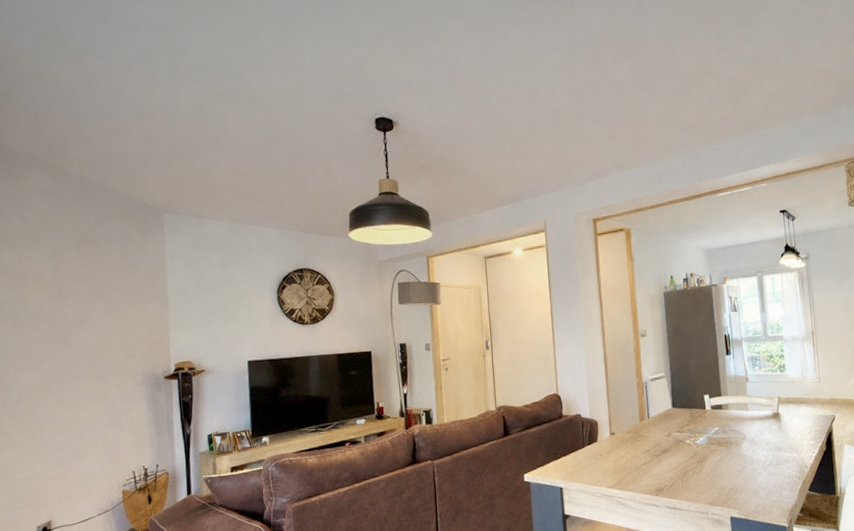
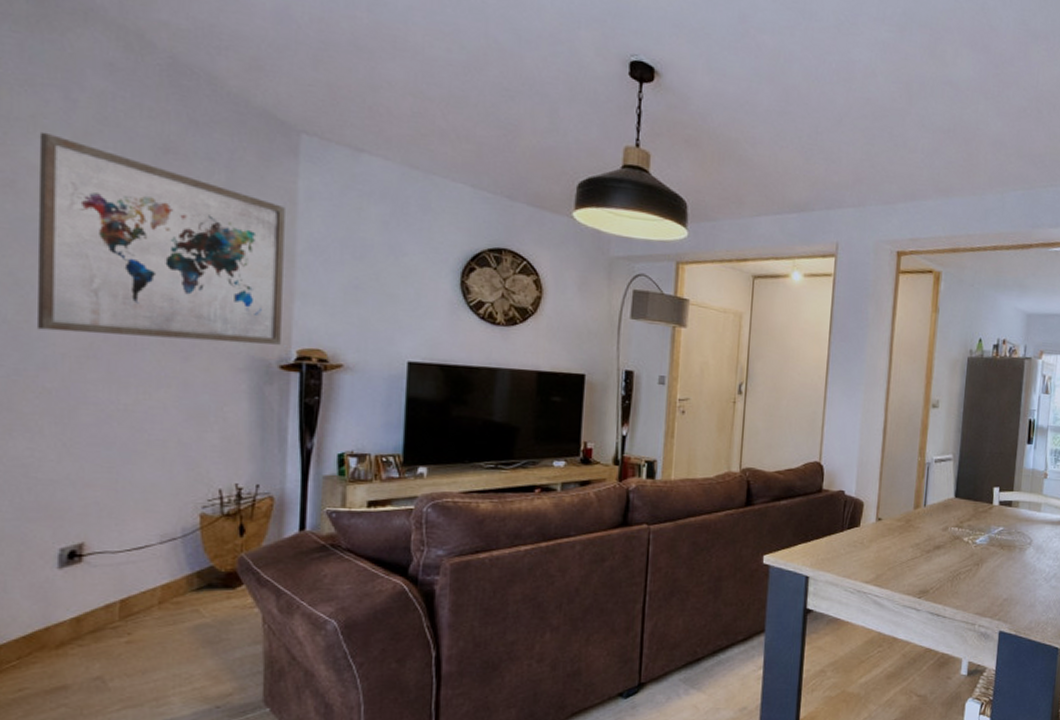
wall art: none [8,243,164,375] -> present [37,131,285,345]

